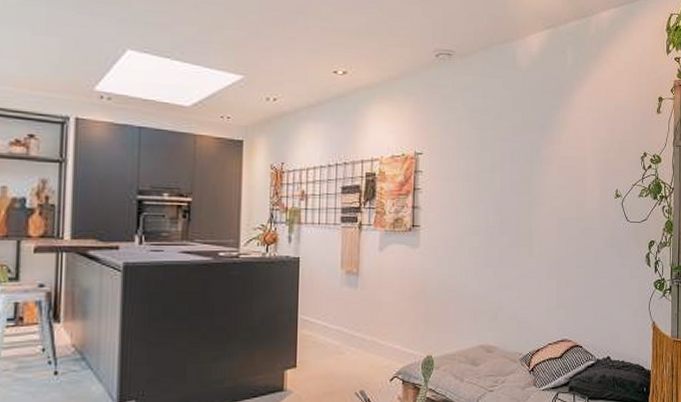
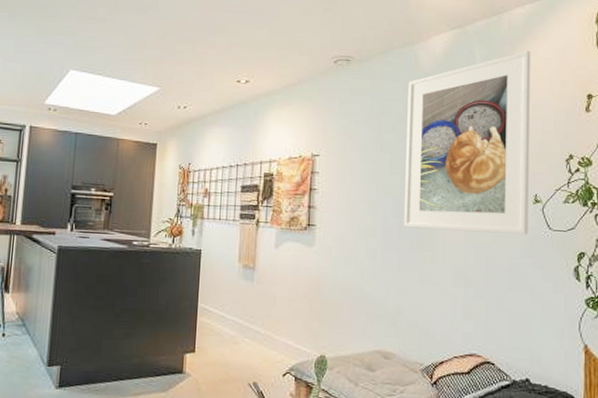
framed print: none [503,53,614,227] -> present [403,50,531,235]

